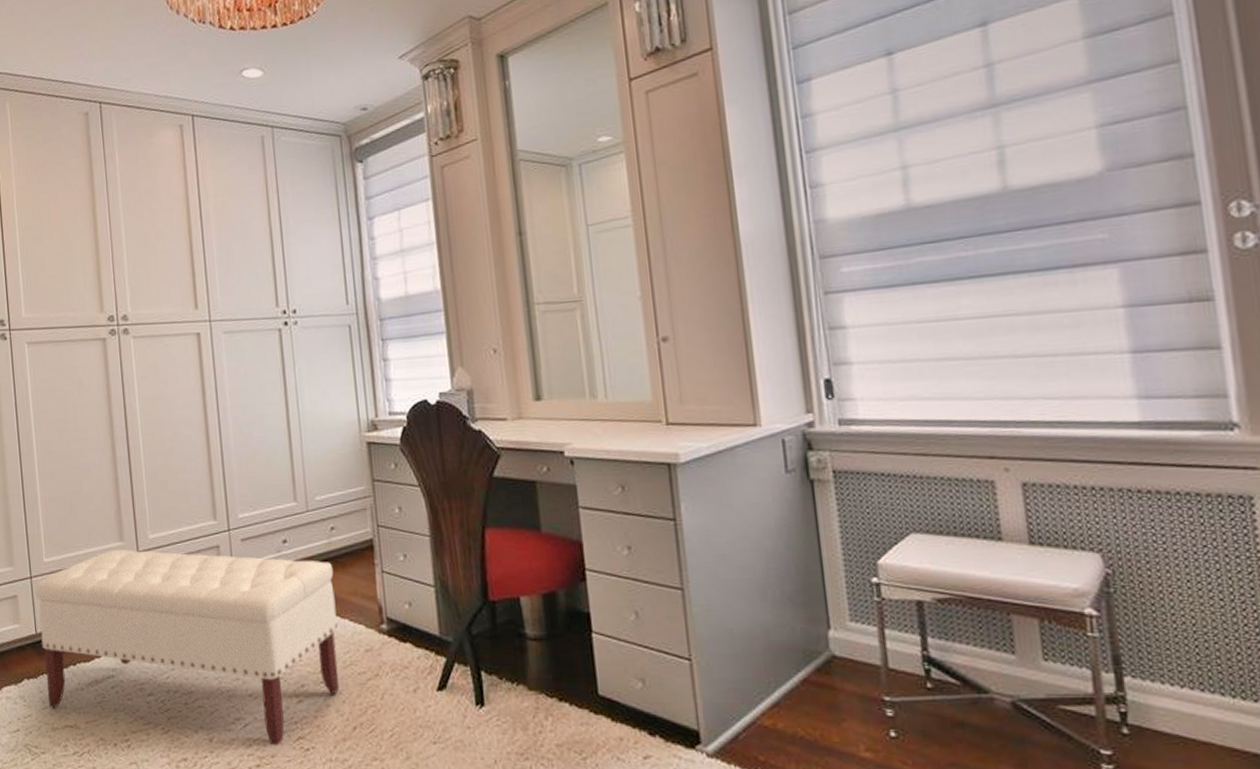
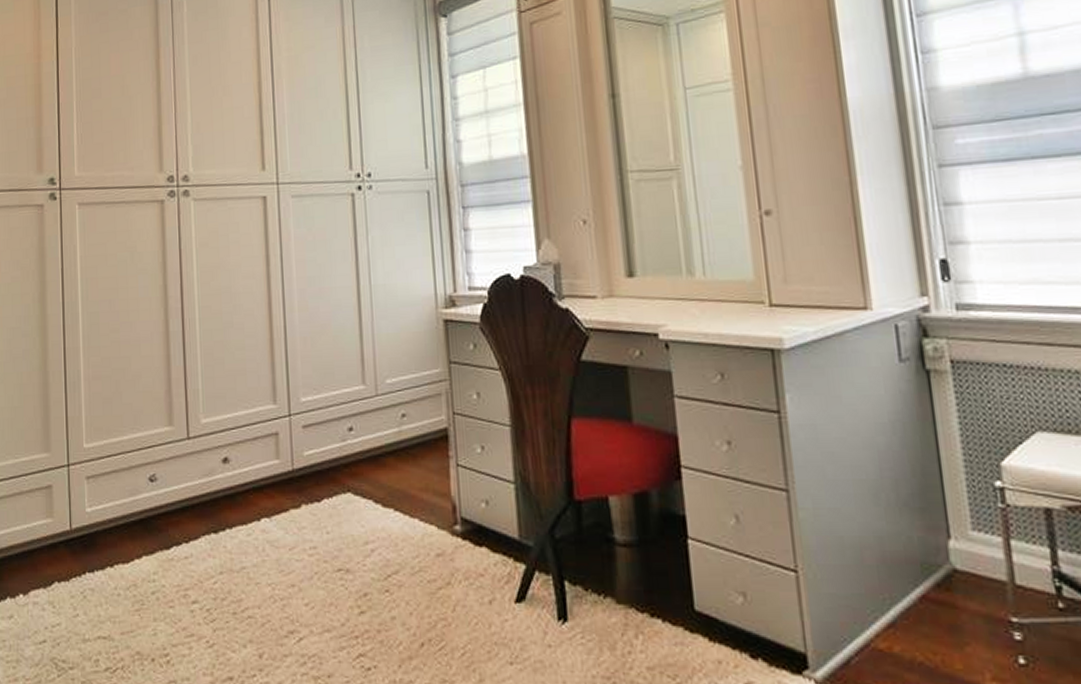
bench: present [35,549,340,746] -> none [72,434,407,664]

